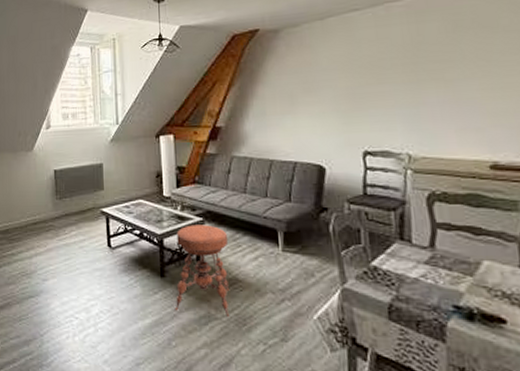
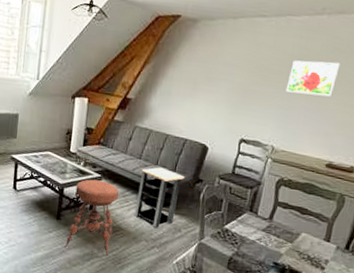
side table: none [249,199,305,276] -> present [134,167,185,229]
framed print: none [406,41,470,87] -> present [285,60,340,97]

